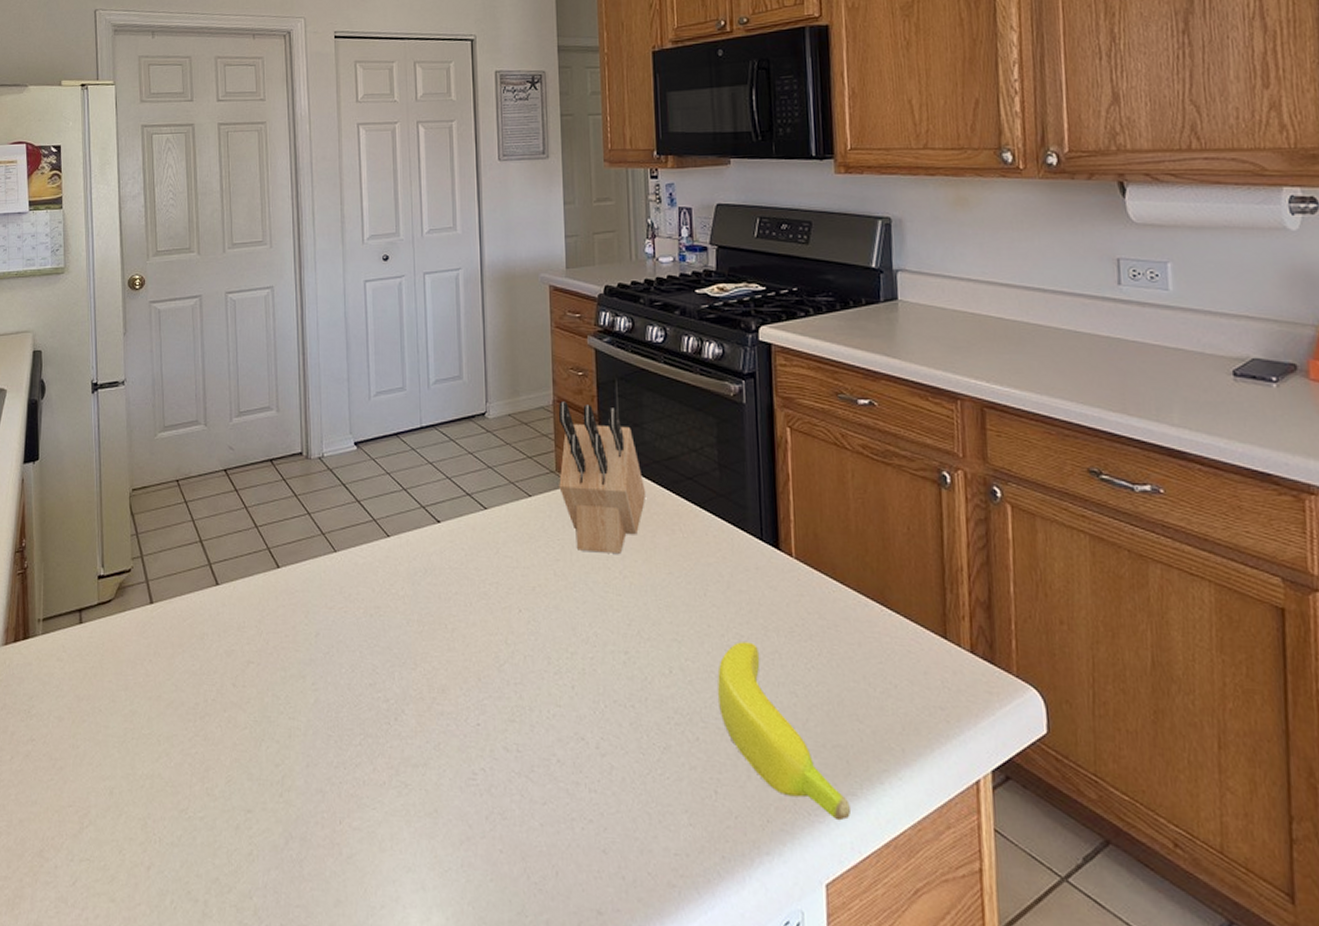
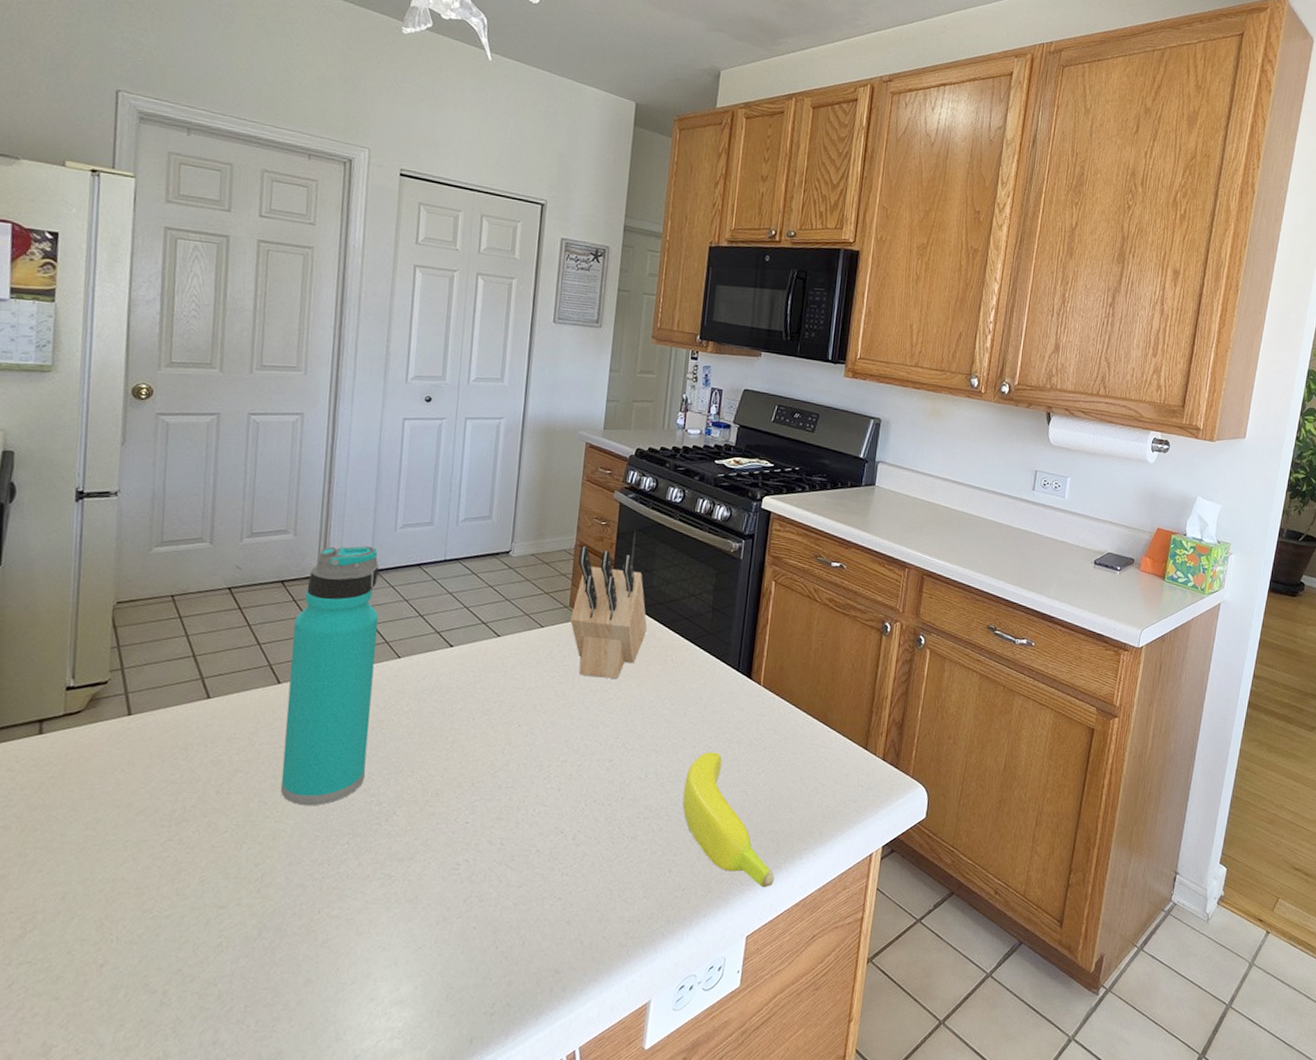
water bottle: none [286,418,368,702] -> present [280,546,379,806]

